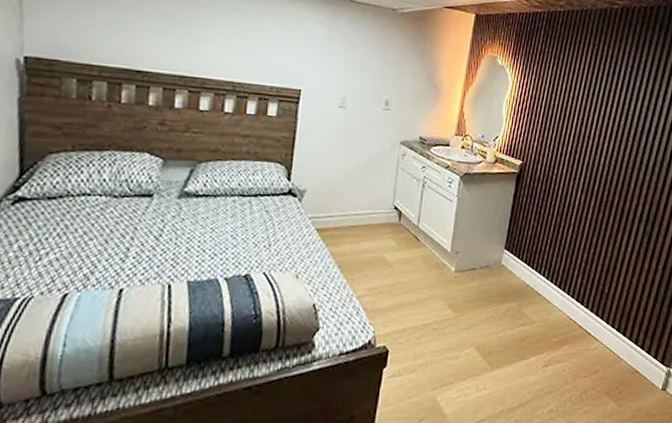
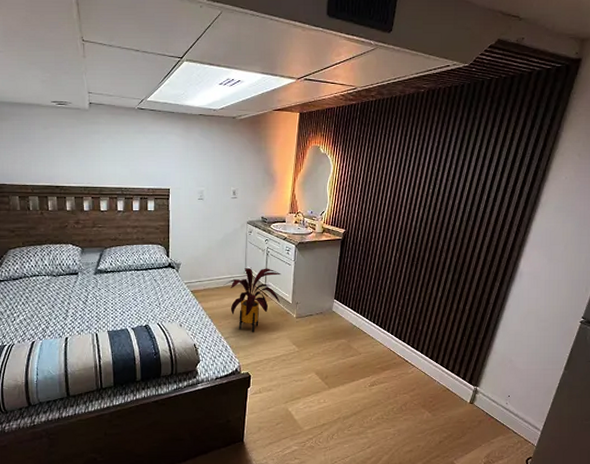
house plant: none [362,202,440,290] -> present [223,268,282,333]

